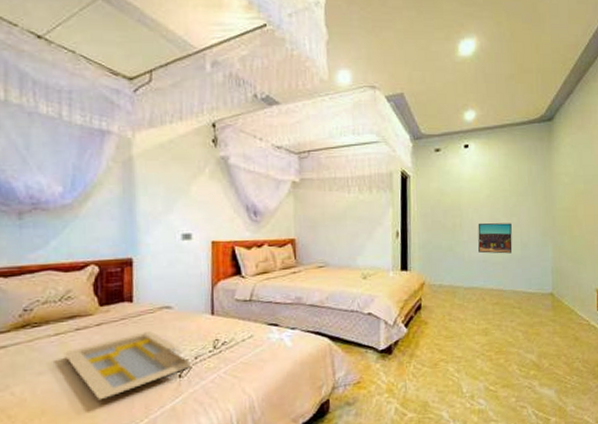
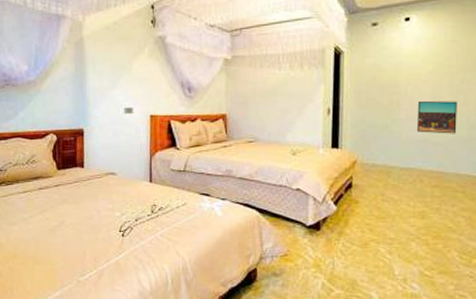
serving tray: present [63,331,189,401] -> none [30,194,131,250]

